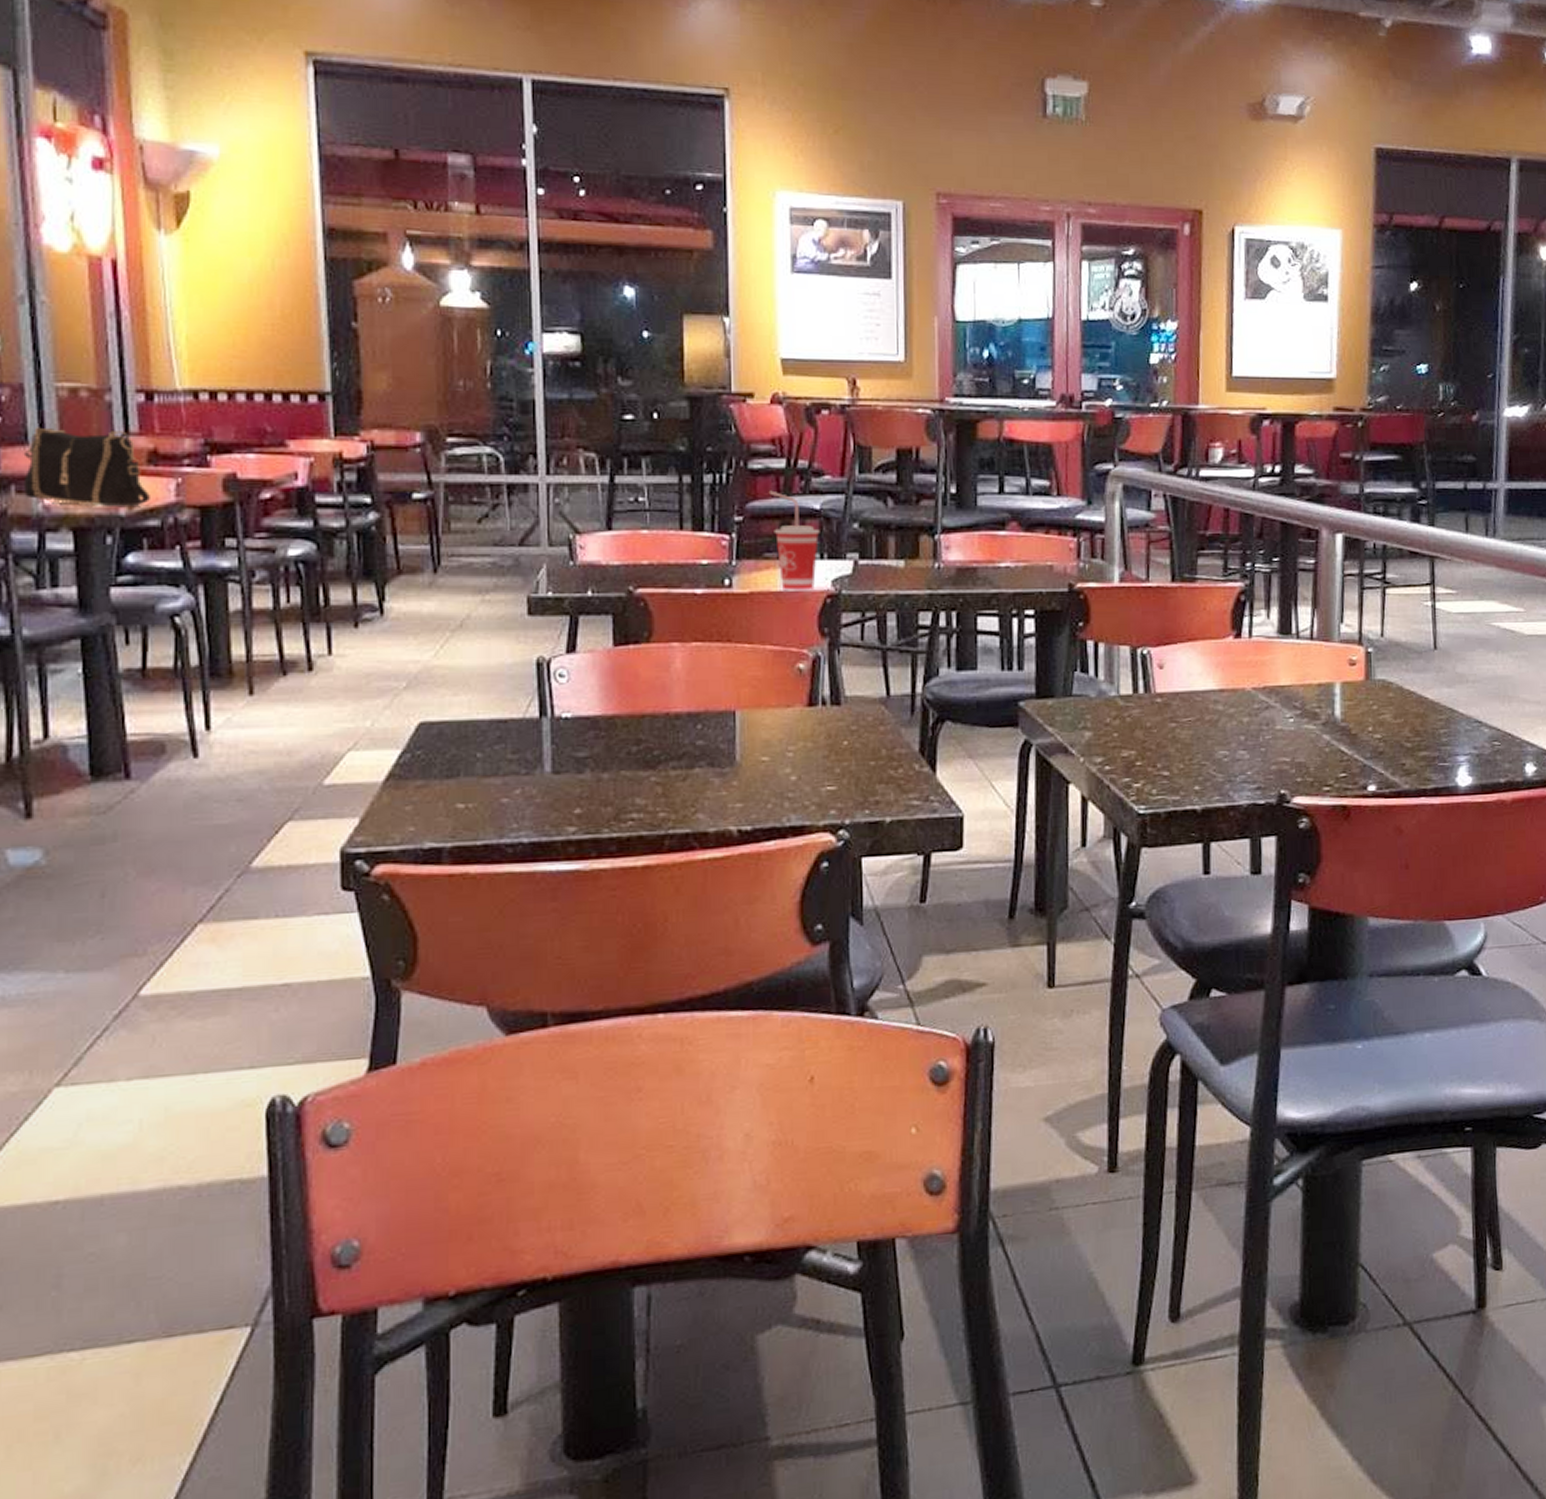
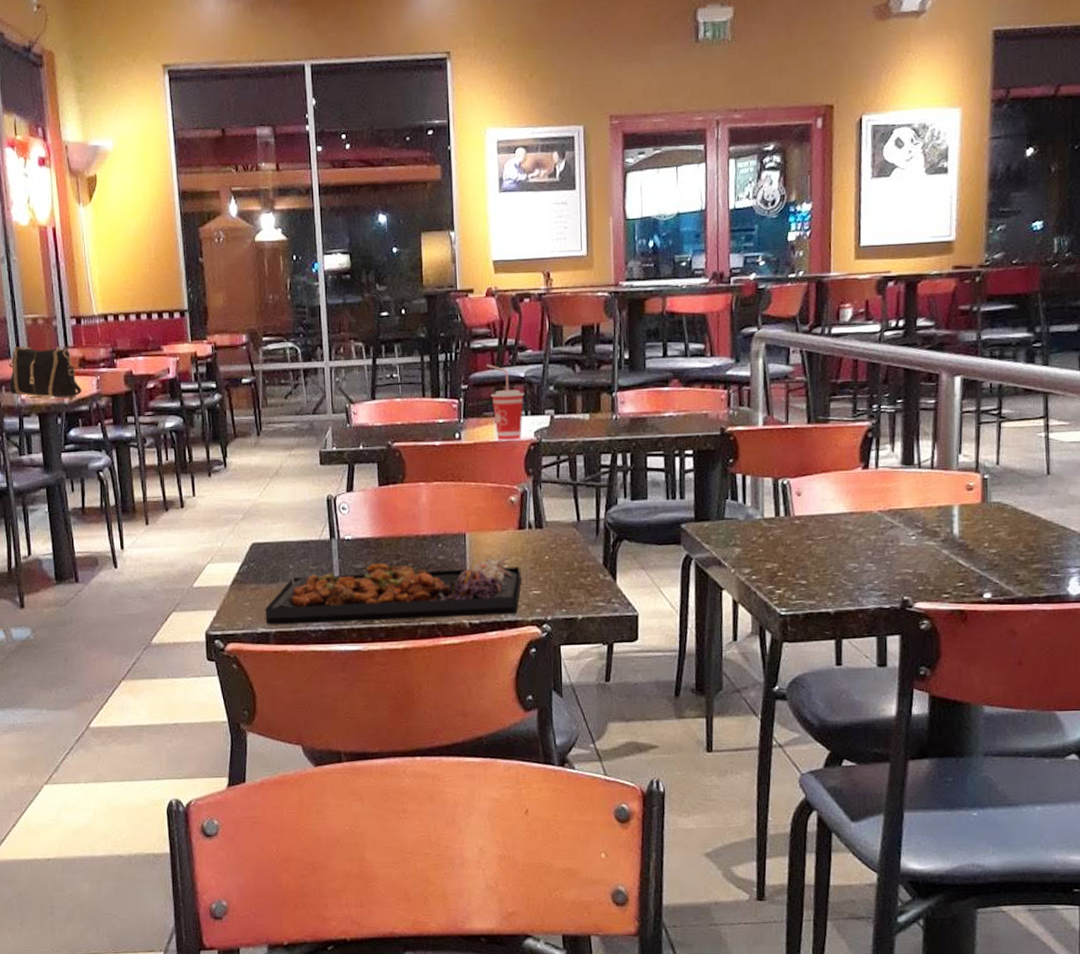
food tray: none [436,738,811,838] -> present [265,554,522,625]

